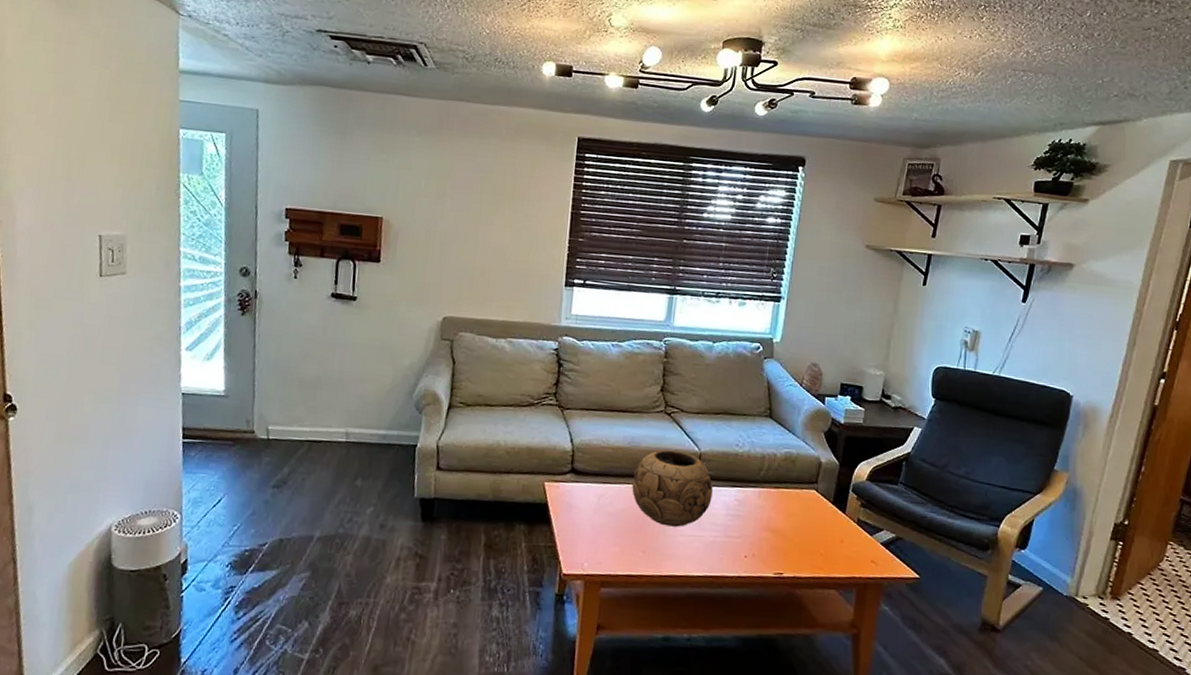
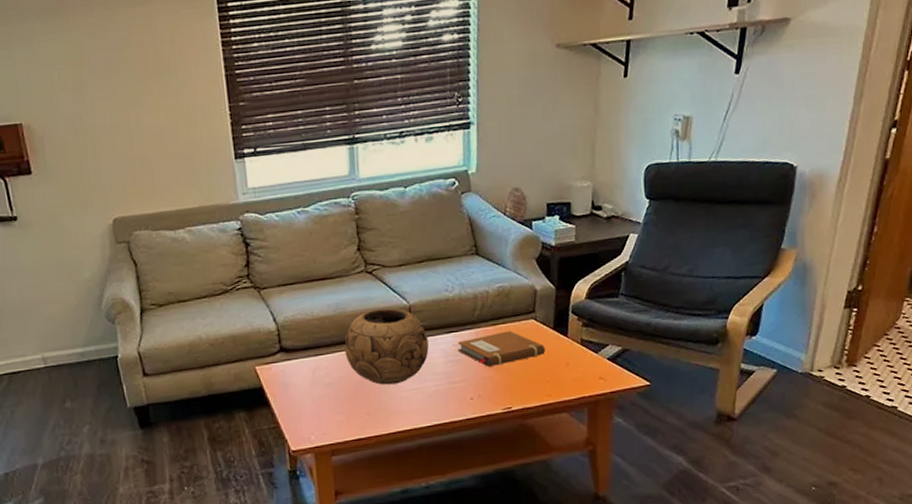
notebook: none [739,496,823,529] -> present [457,330,546,367]

